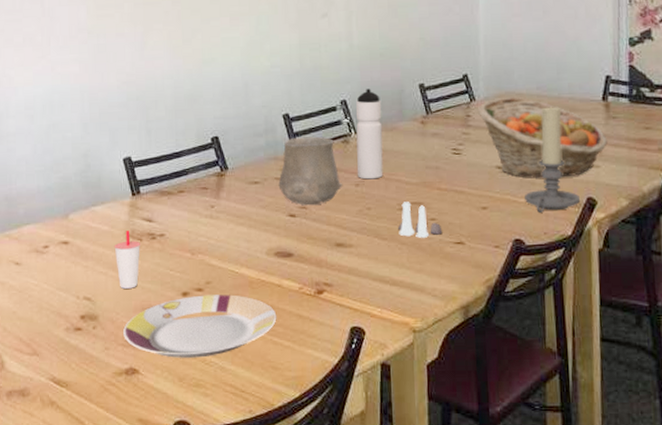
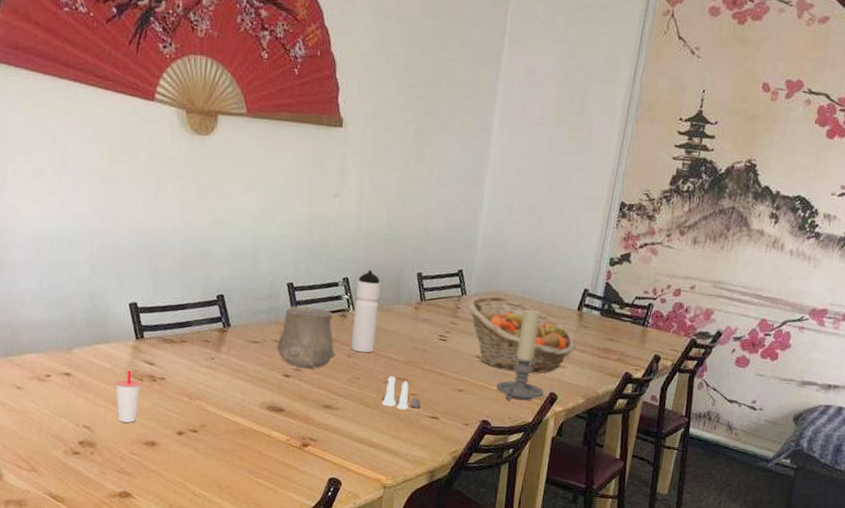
plate: present [123,294,277,358] -> none [119,435,264,490]

